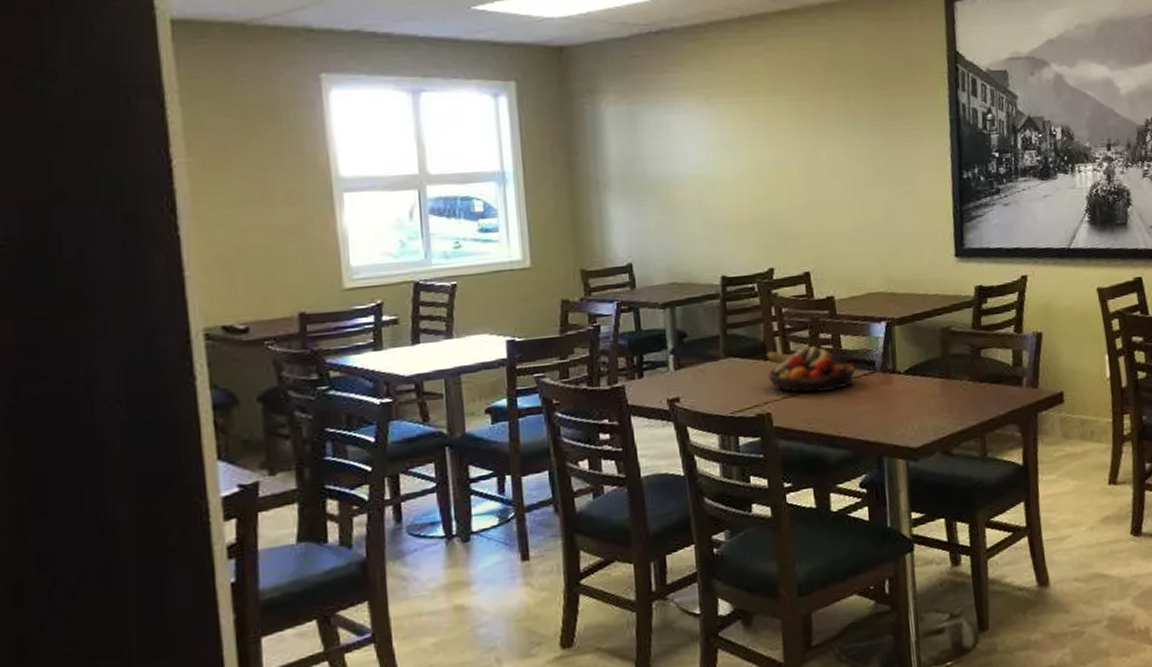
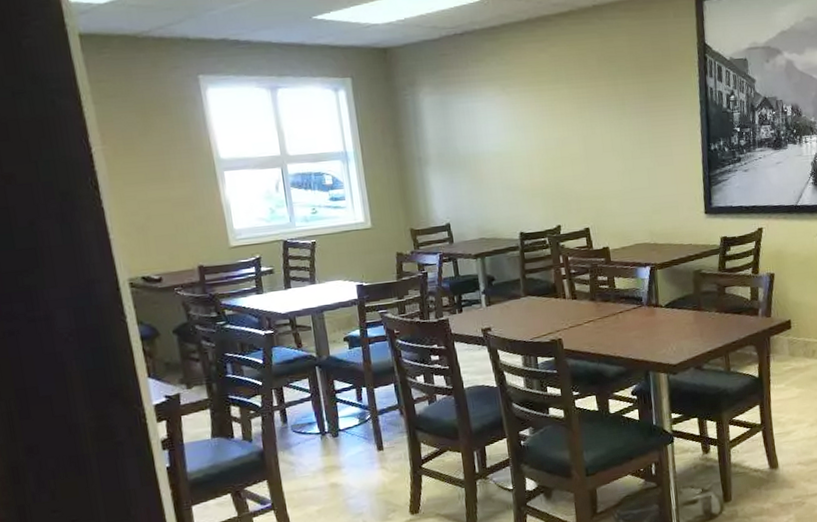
fruit bowl: present [766,345,856,393] -> none [557,286,627,323]

